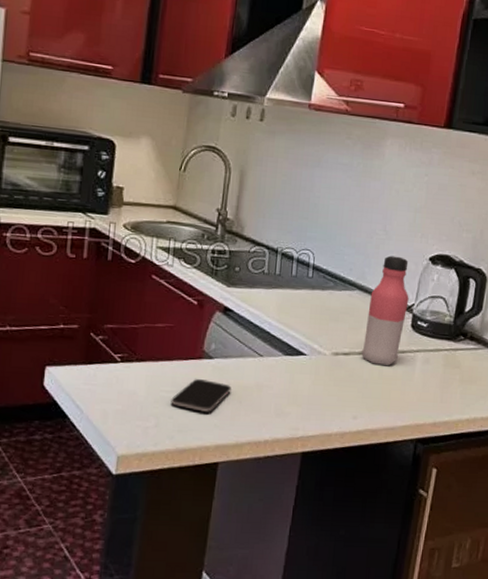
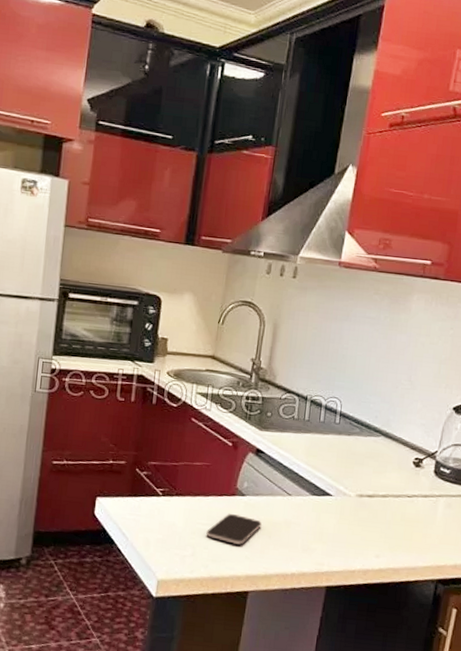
water bottle: present [361,255,409,366] -> none [384,404,433,509]

